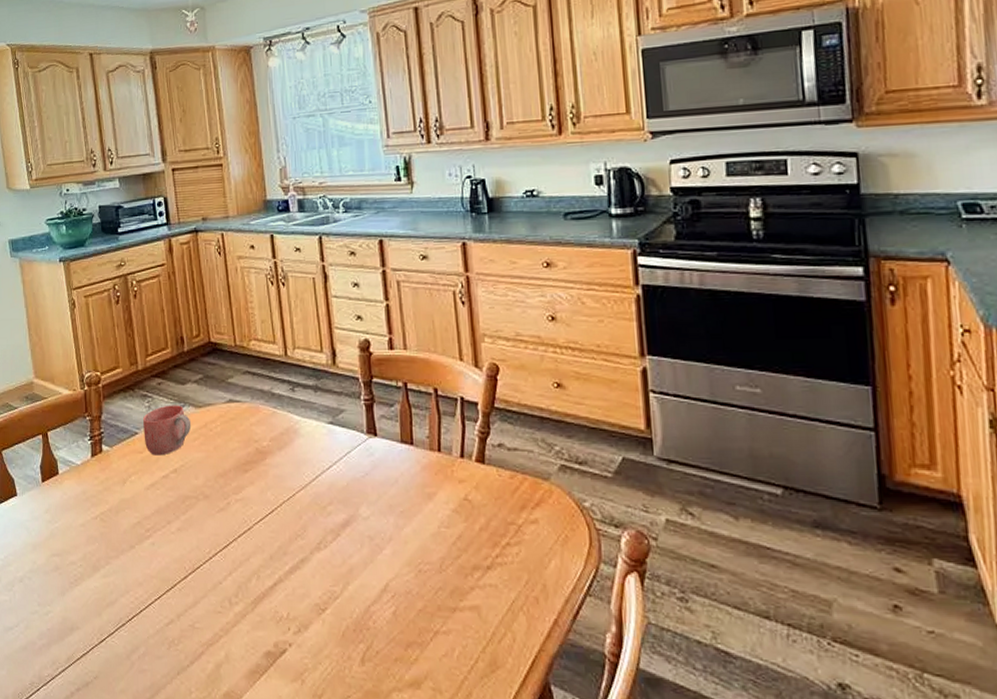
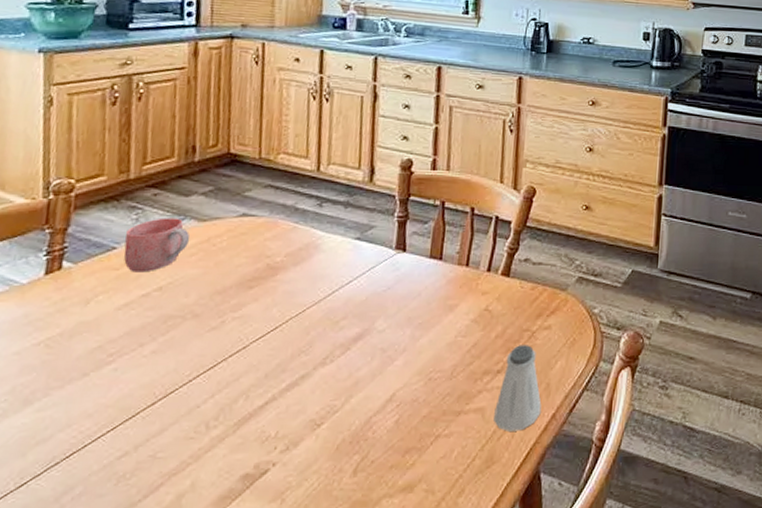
saltshaker: none [490,539,541,635] -> present [494,345,542,431]

